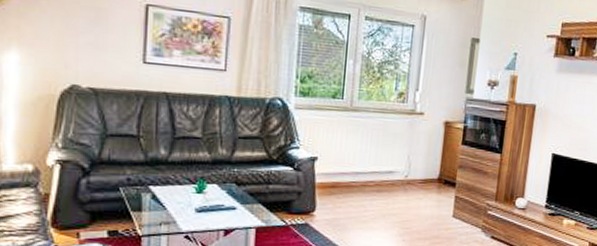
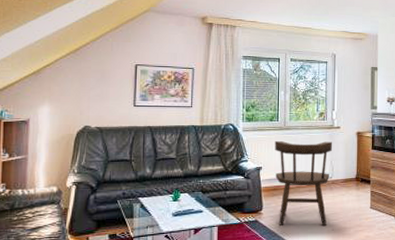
dining chair: none [334,125,412,236] -> present [275,141,332,227]

